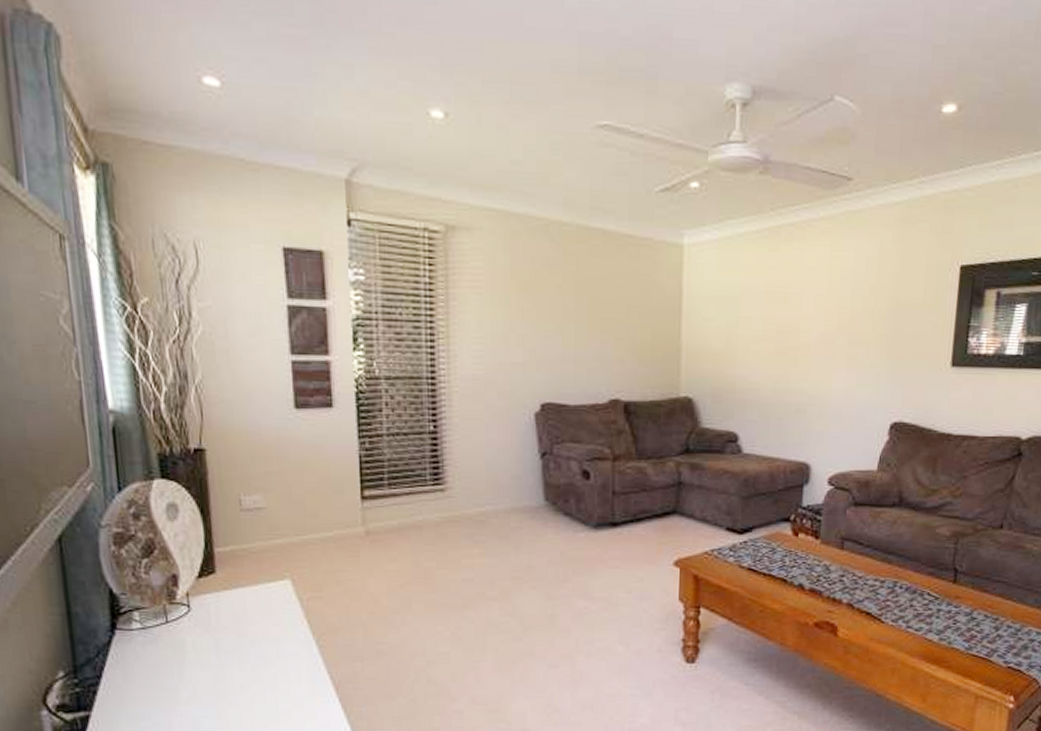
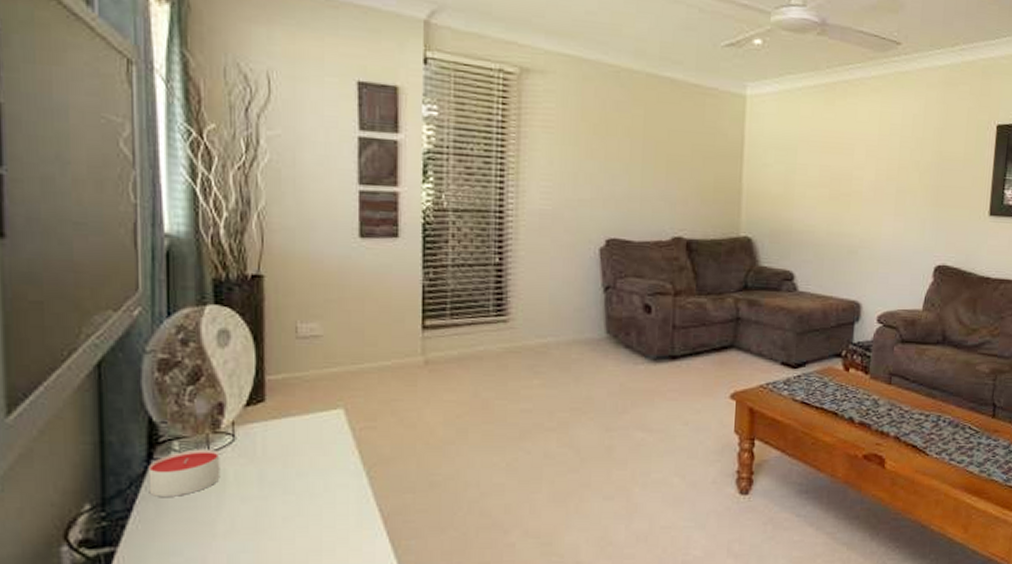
candle: none [113,619,180,665] -> present [148,449,220,497]

